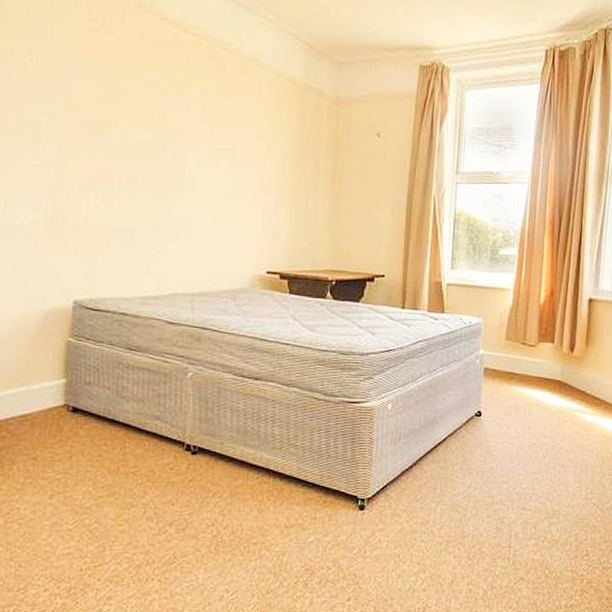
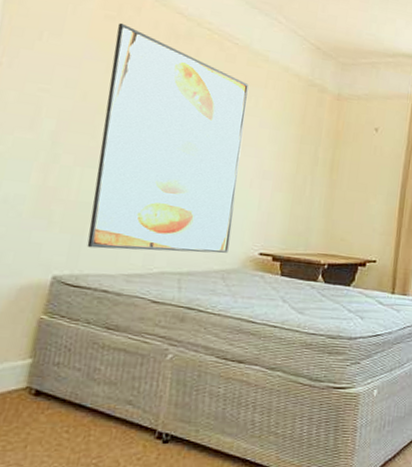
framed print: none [101,34,242,273] -> present [87,22,249,253]

